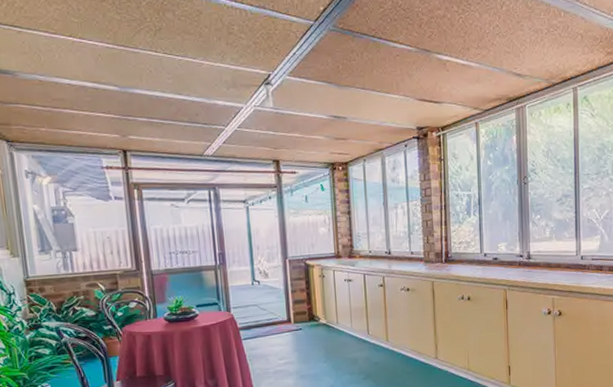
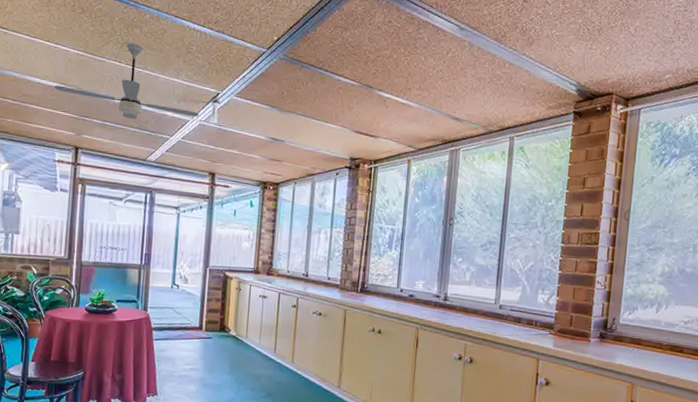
ceiling fan: none [87,29,253,113] -> present [54,43,199,119]

